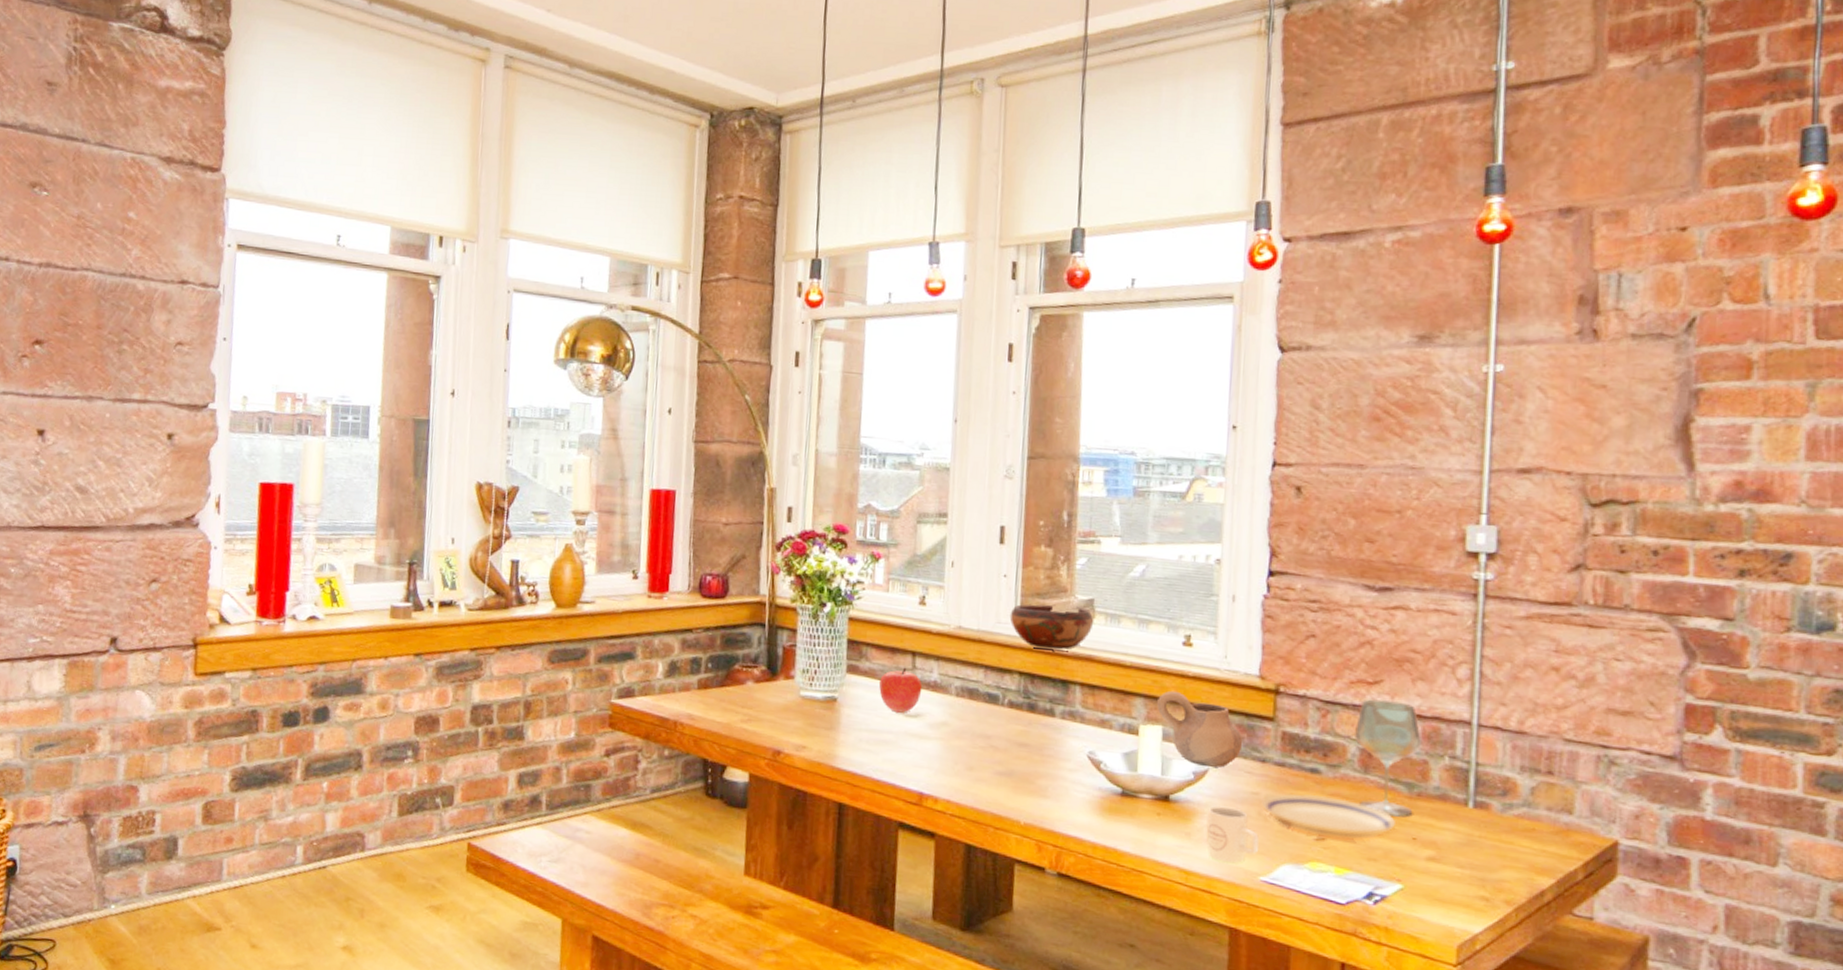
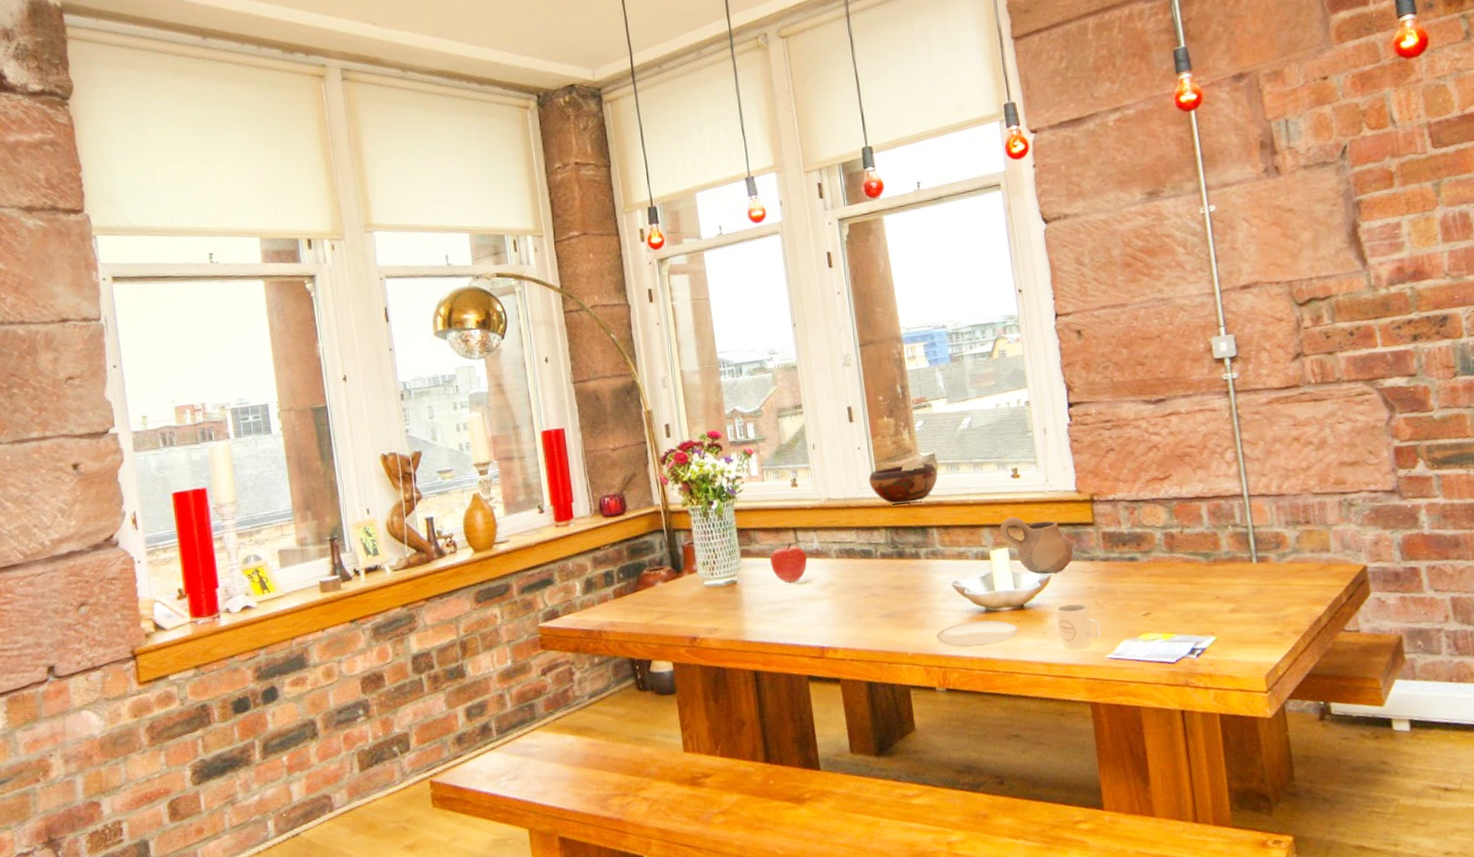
plate: none [1057,801,1157,835] -> present [936,620,1018,648]
plate: present [1261,793,1395,841] -> none [1096,577,1201,611]
wine glass: present [1353,699,1421,817] -> none [1157,489,1213,583]

